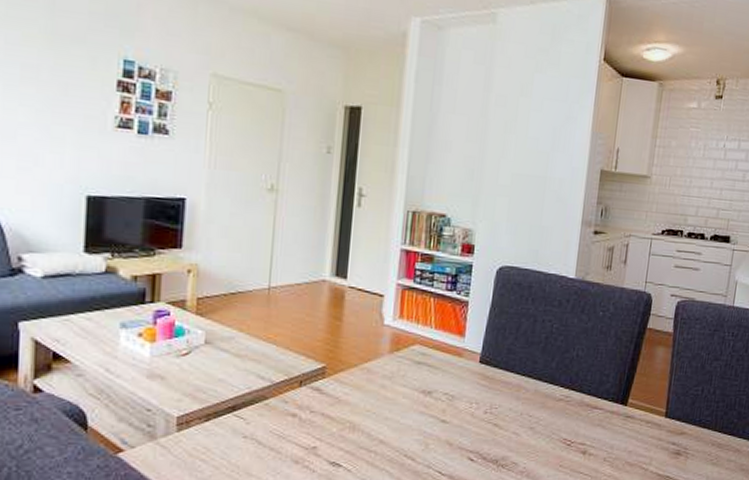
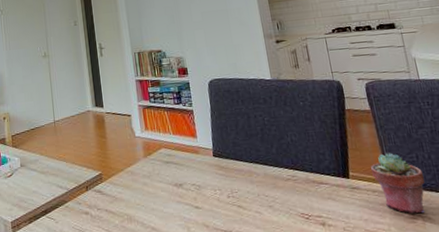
potted succulent: none [651,382,703,450] -> present [370,153,425,214]

